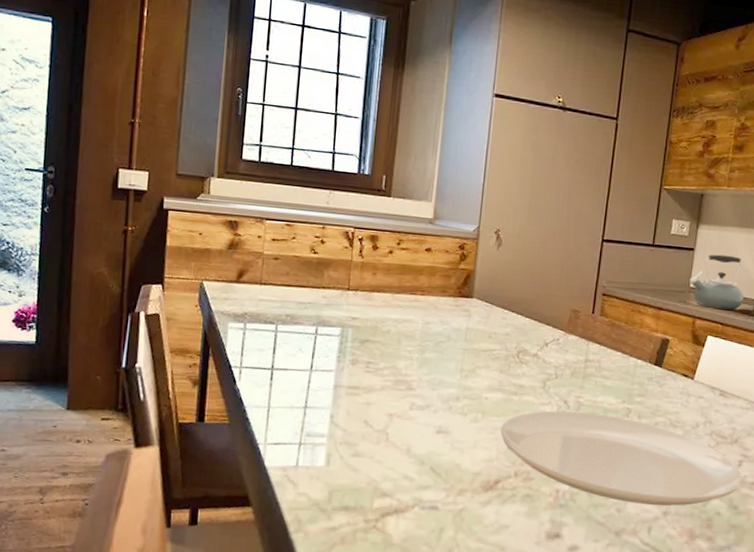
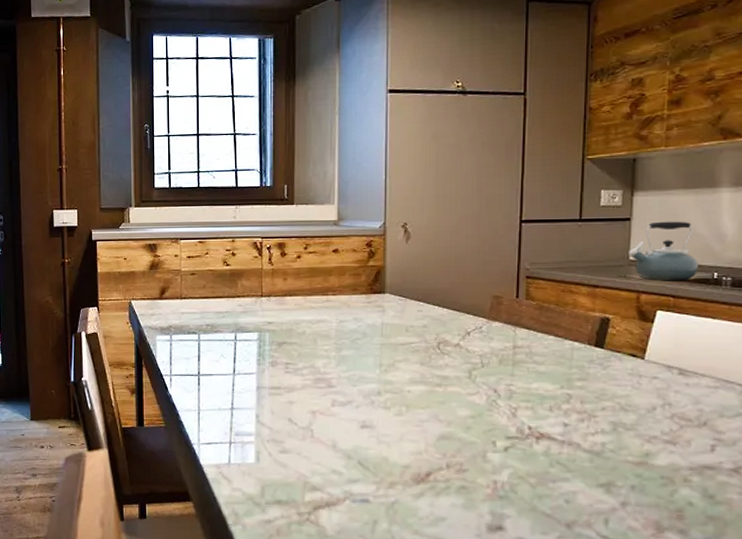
plate: present [500,410,743,506] -> none [427,400,718,496]

